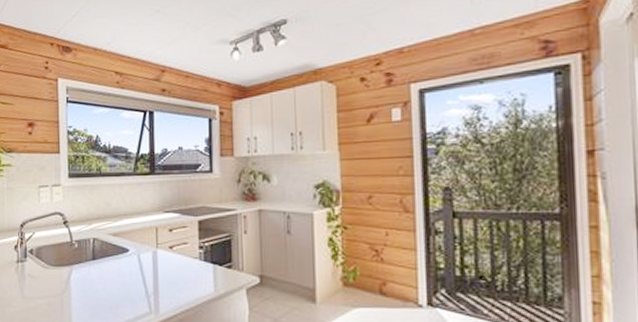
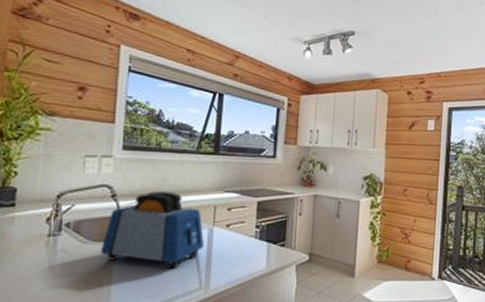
toaster: none [59,216,150,292] -> present [100,191,205,269]

